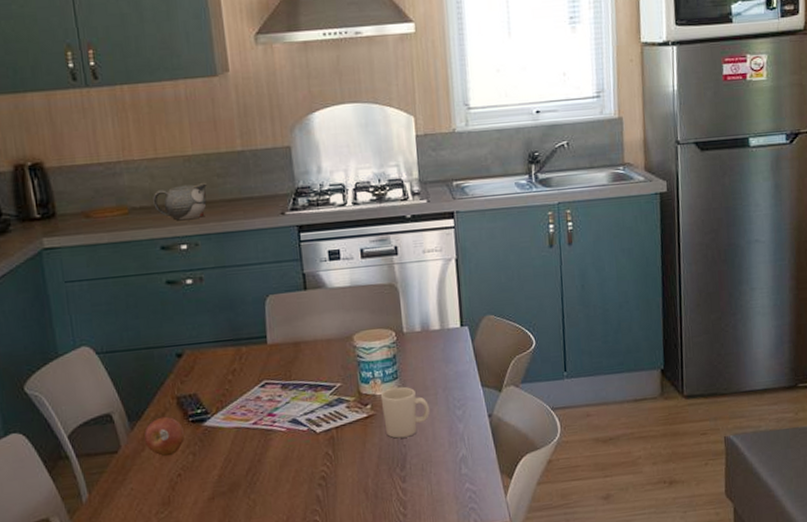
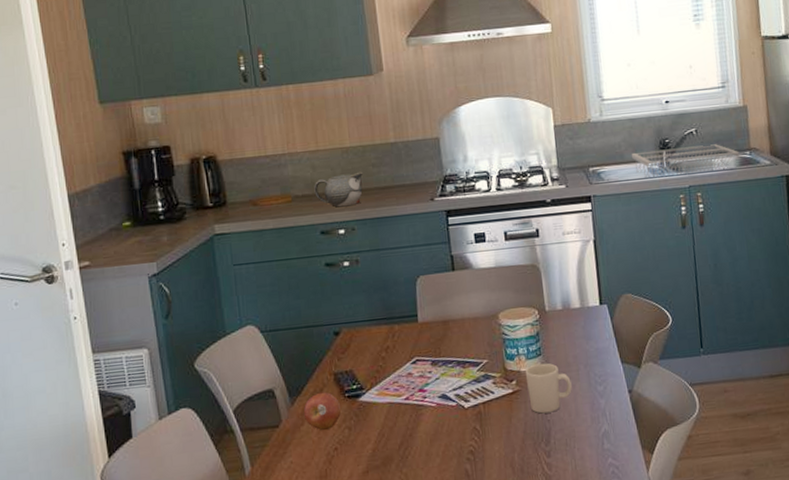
dish rack: none [497,158,613,193] -> present [631,144,740,178]

